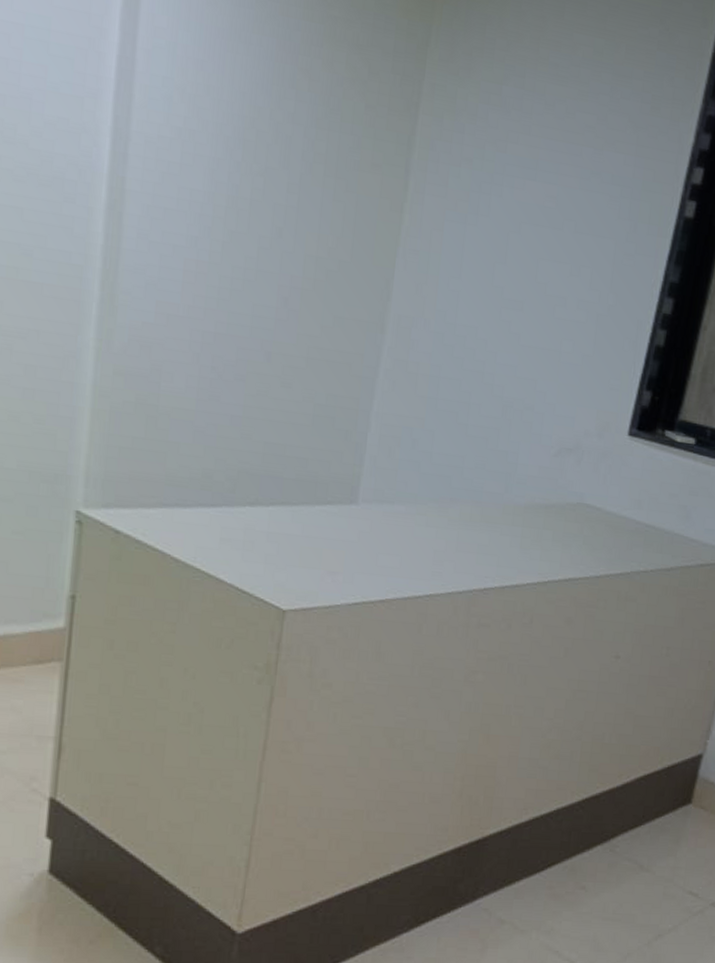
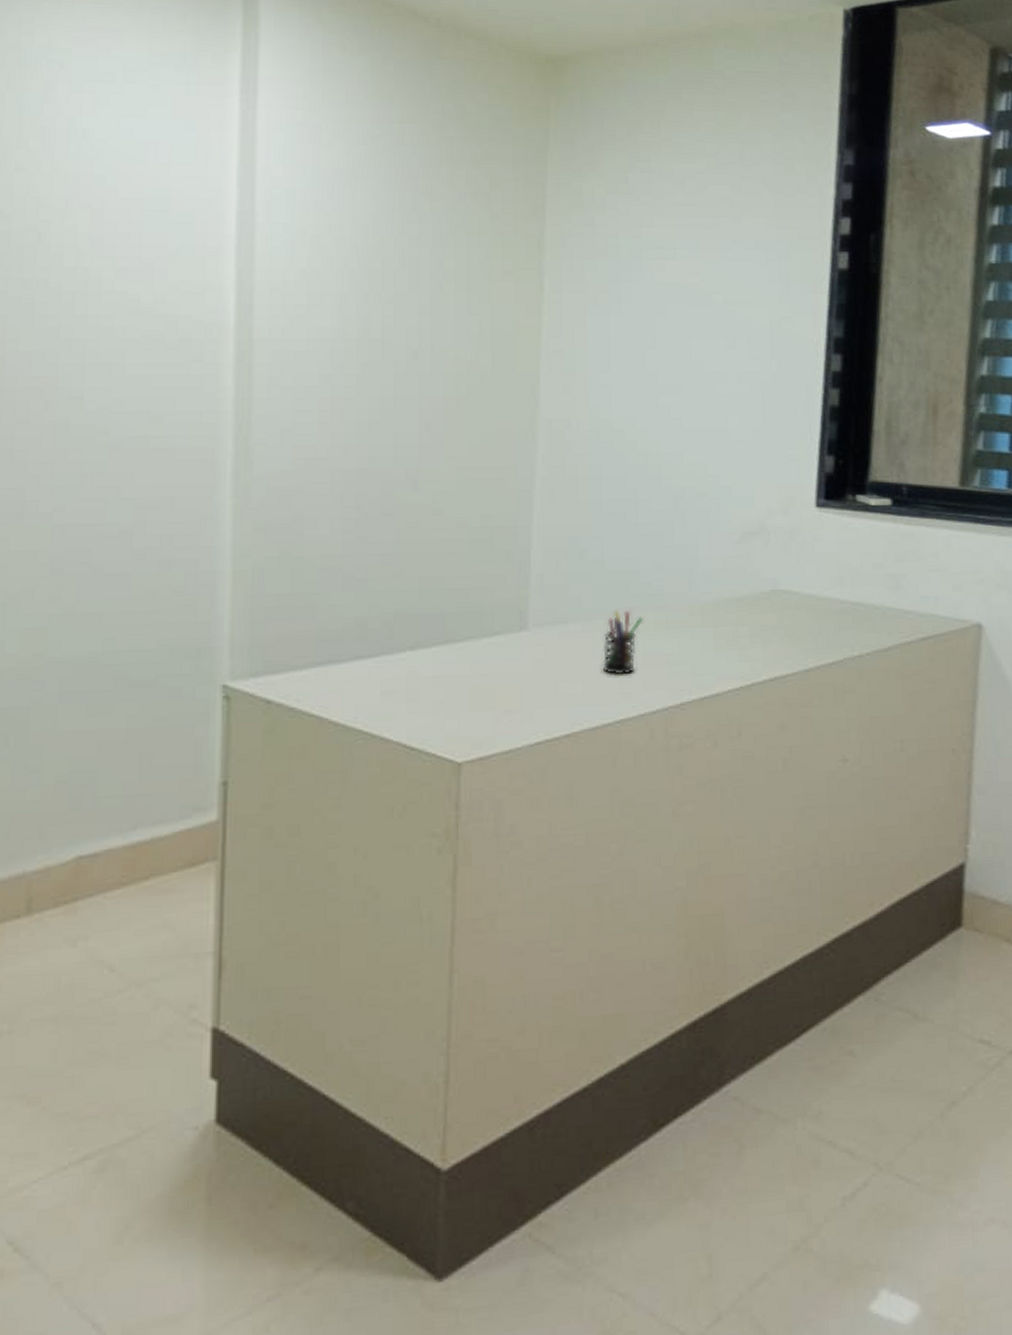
pen holder: none [419,499,461,557] -> present [602,610,643,676]

